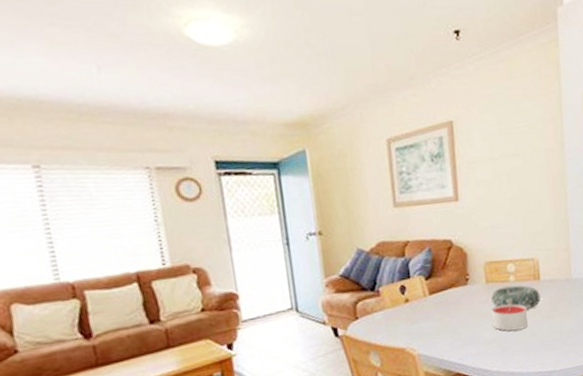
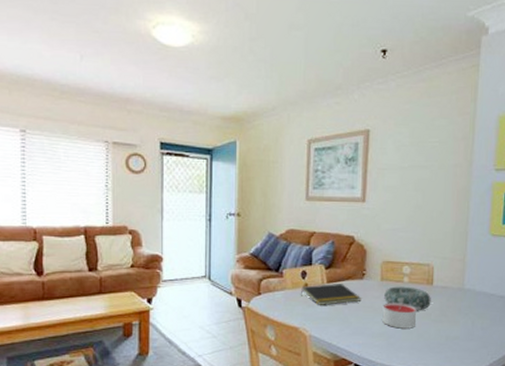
notepad: none [402,293,467,321] -> present [301,284,360,305]

